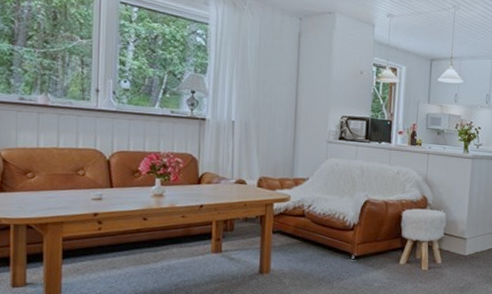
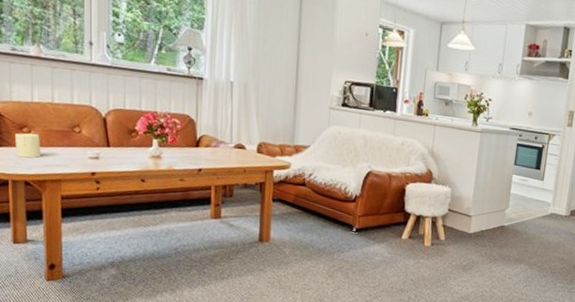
candle: none [19,178,45,202] -> present [15,133,42,159]

